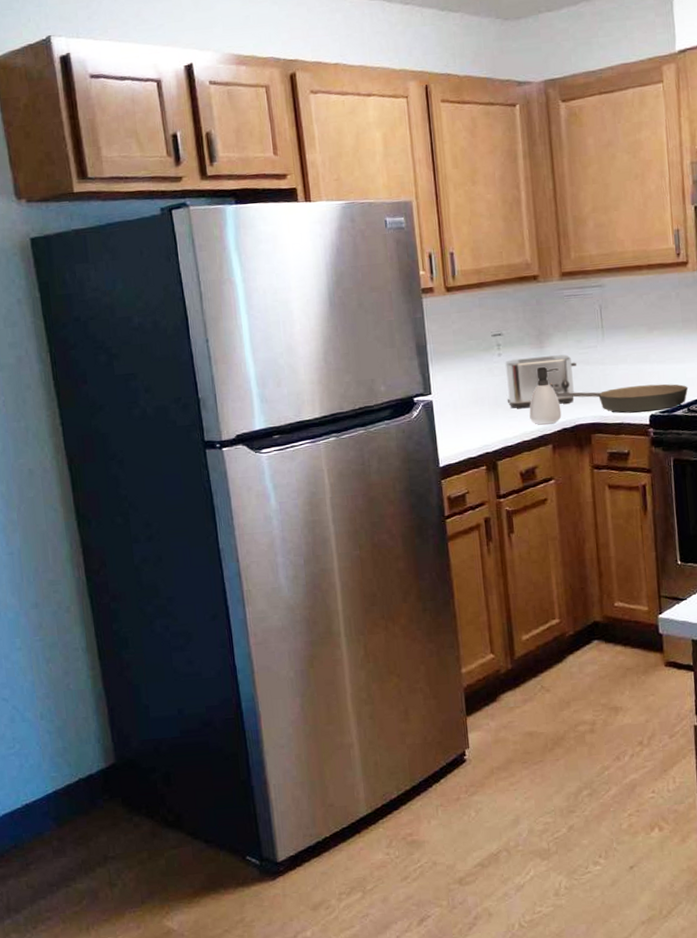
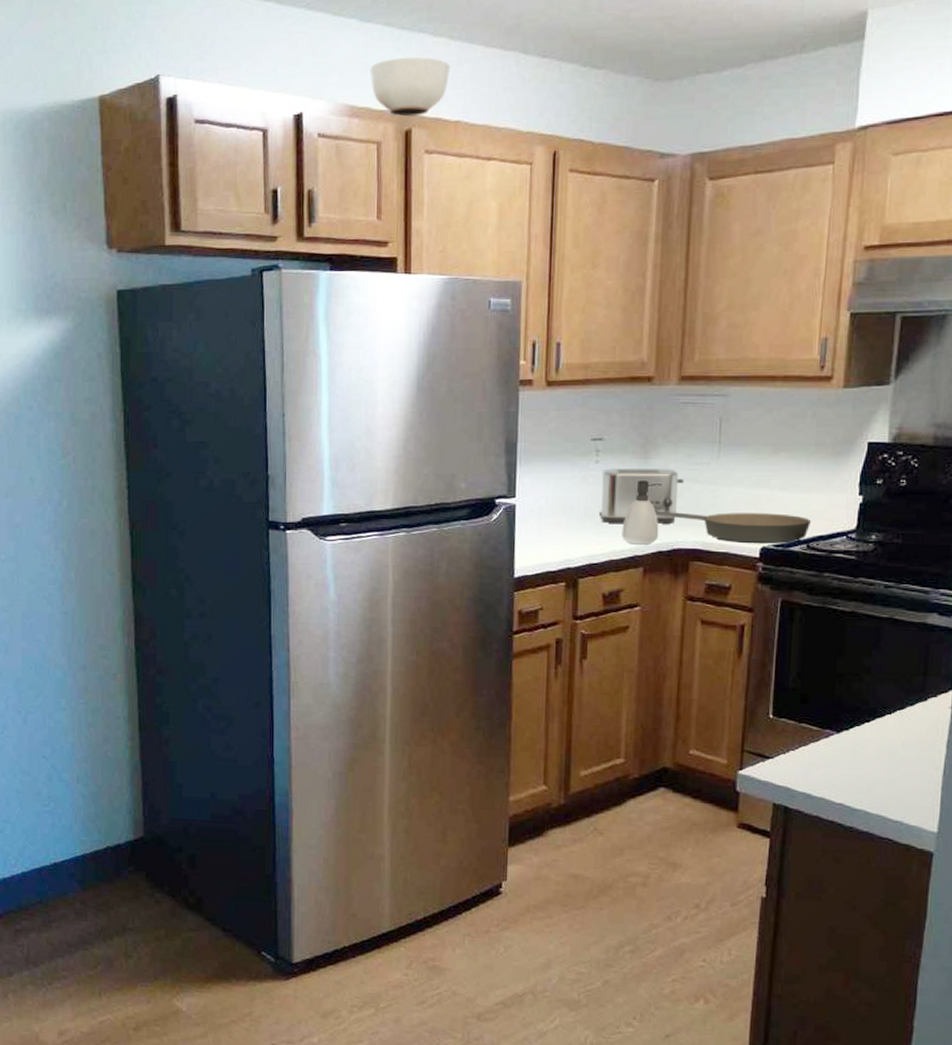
bowl: none [250,9,324,62] -> present [370,57,451,117]

